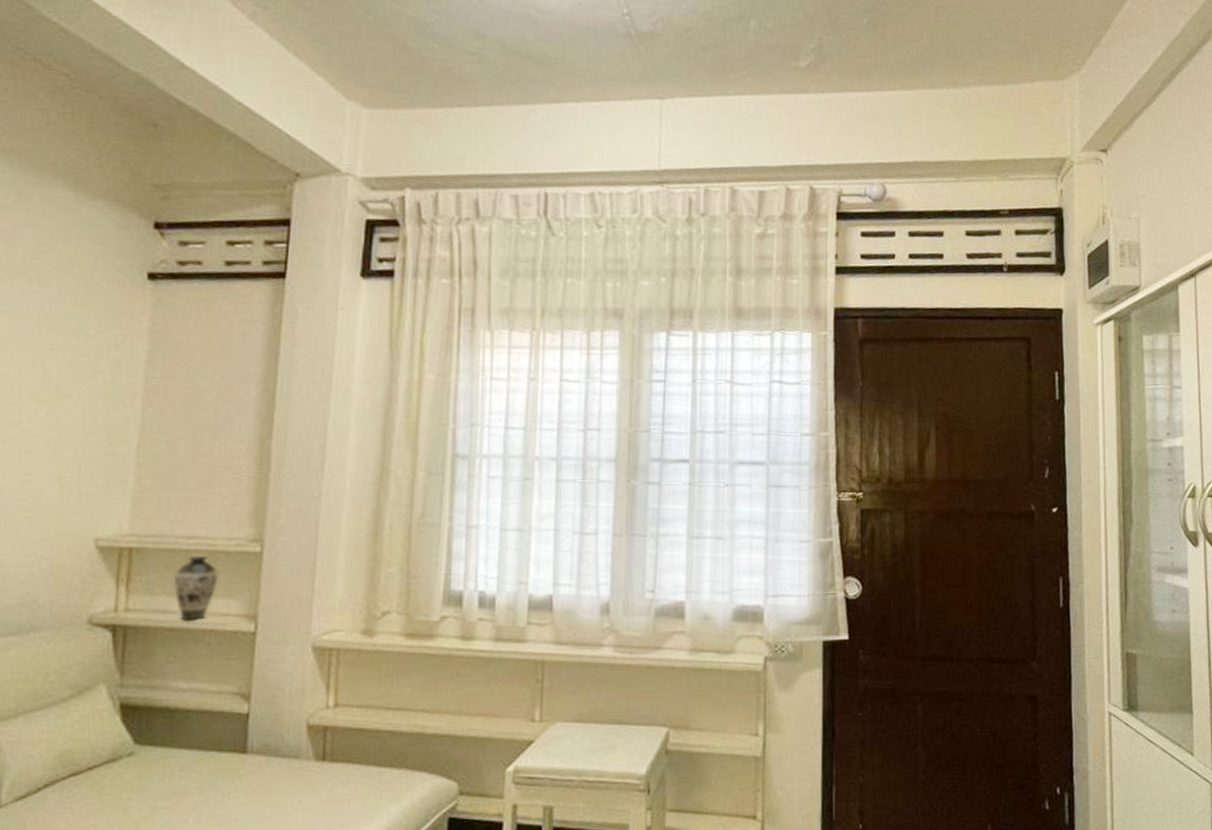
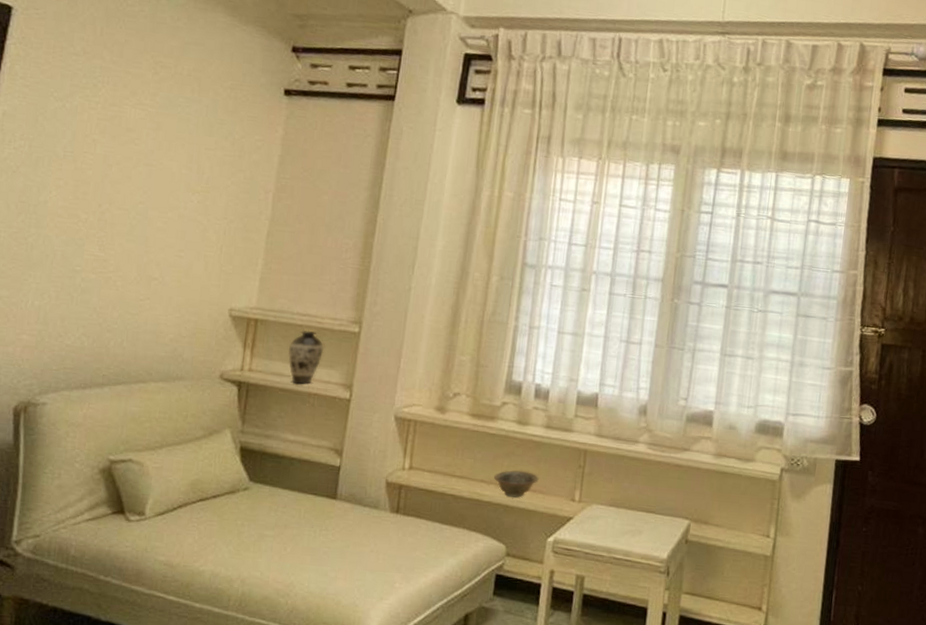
decorative bowl: none [438,694,491,725] -> present [494,470,539,498]

